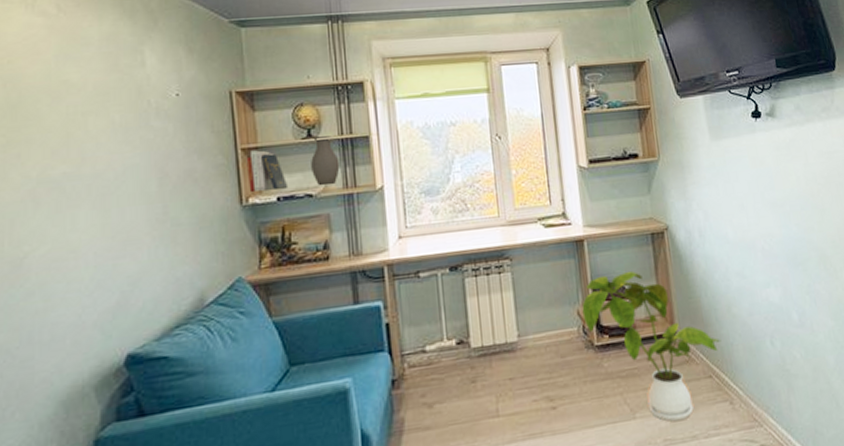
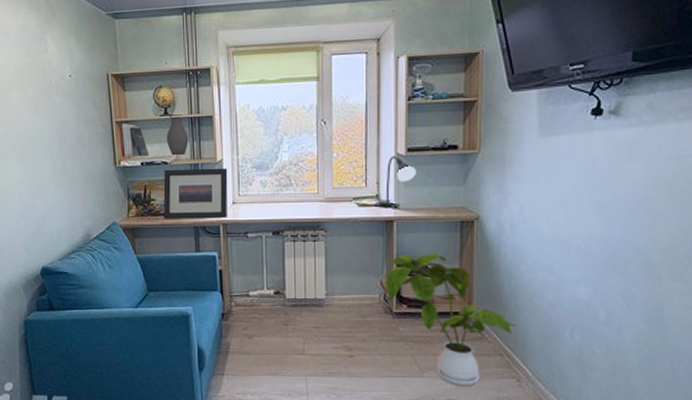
picture frame: none [308,196,393,267] -> present [163,168,228,219]
desk lamp: none [561,169,601,228] -> present [374,156,416,209]

